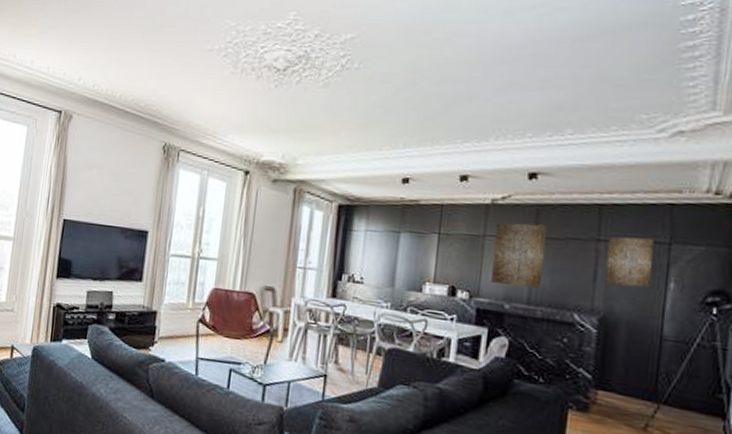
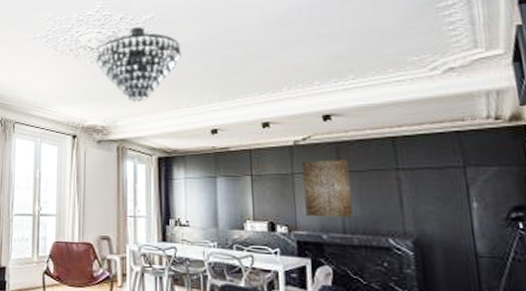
chandelier: none [280,47,382,139] -> present [96,26,182,102]
wall art: present [605,236,654,289] -> none [407,163,456,210]

